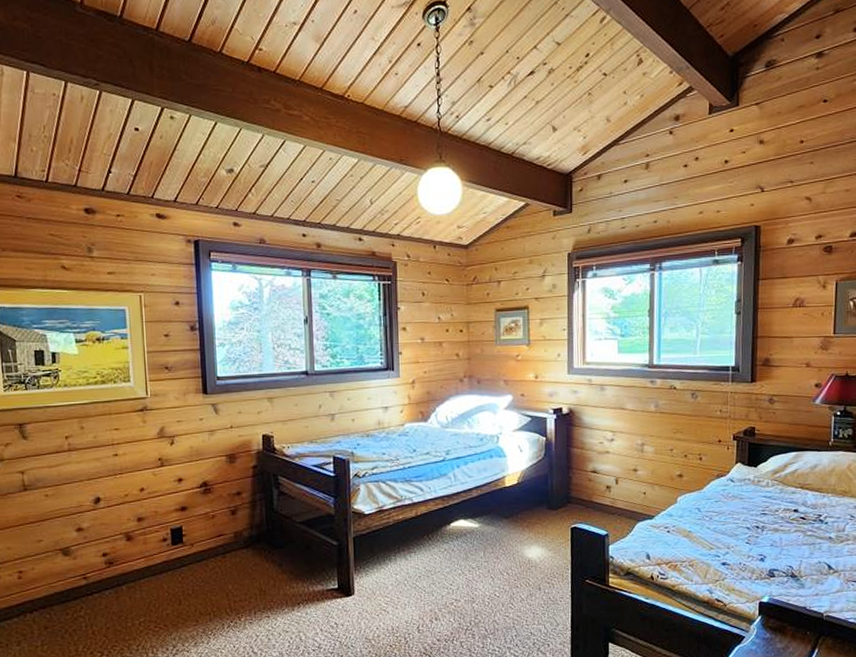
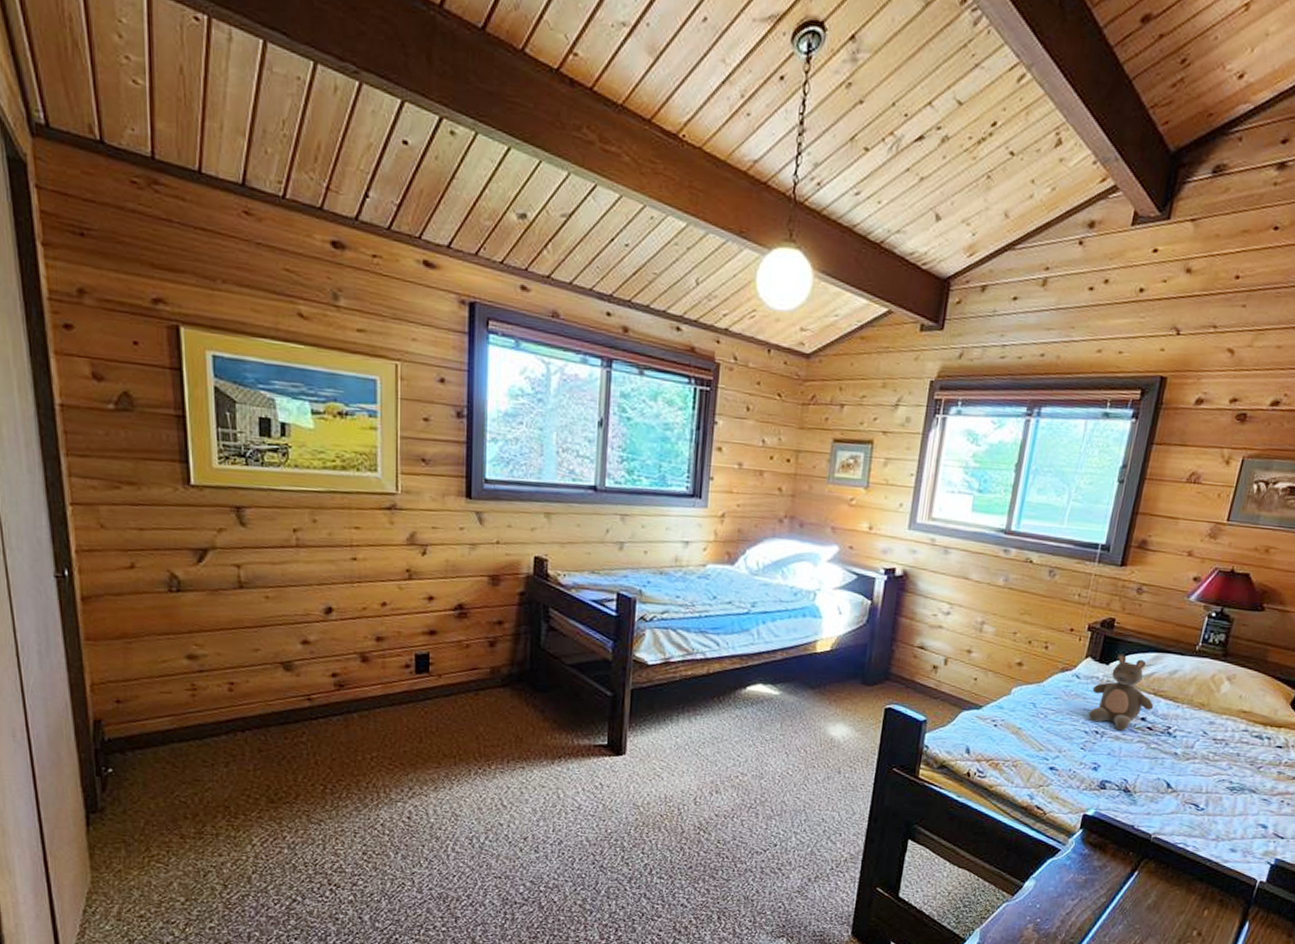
stuffed bear: none [747,456,803,523] -> present [1088,654,1154,731]

